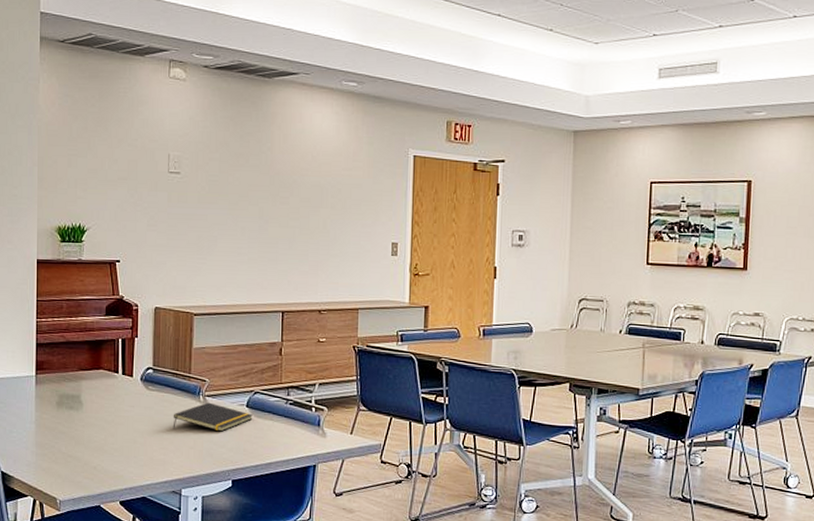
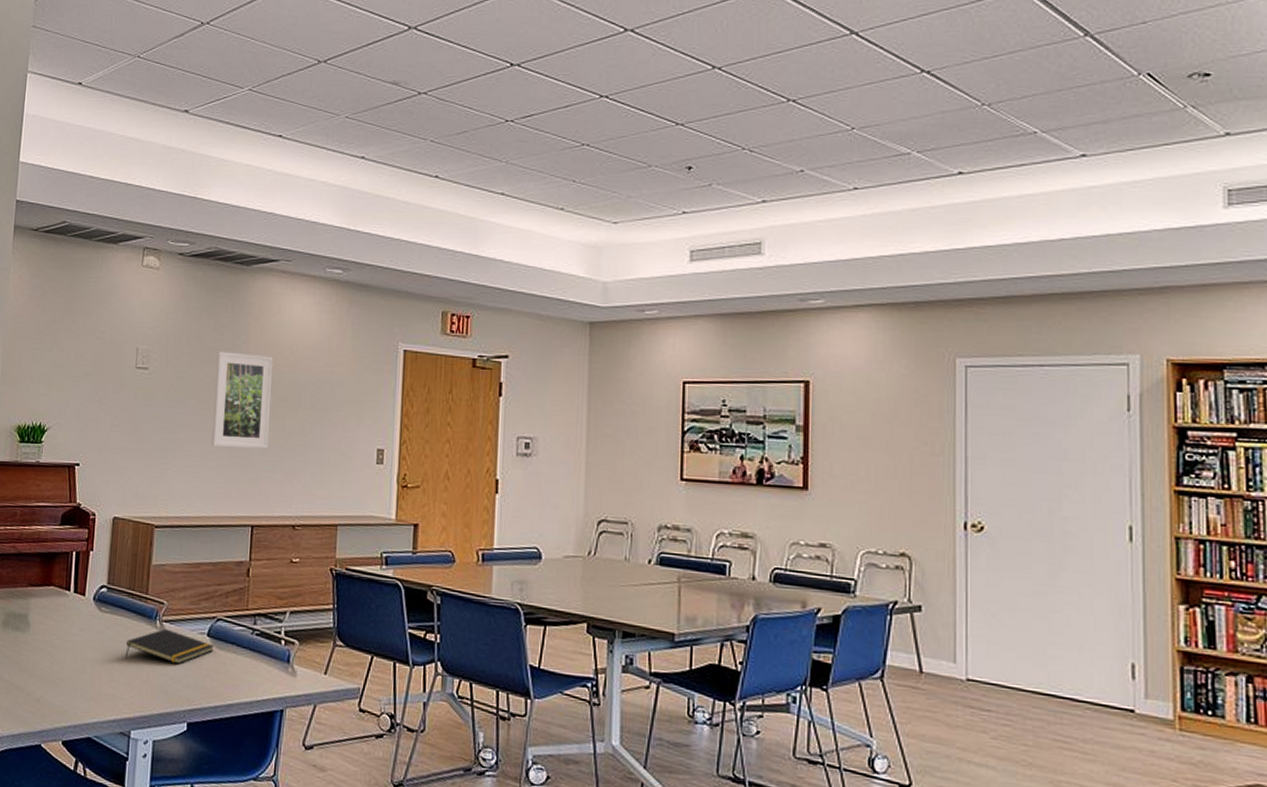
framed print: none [243,157,297,245] -> present [211,351,274,449]

